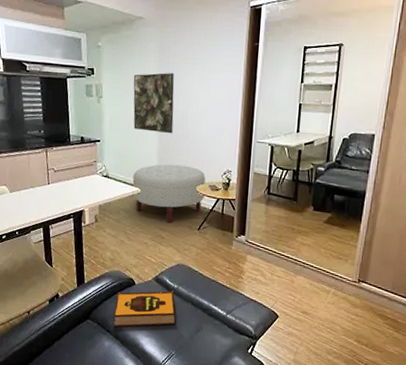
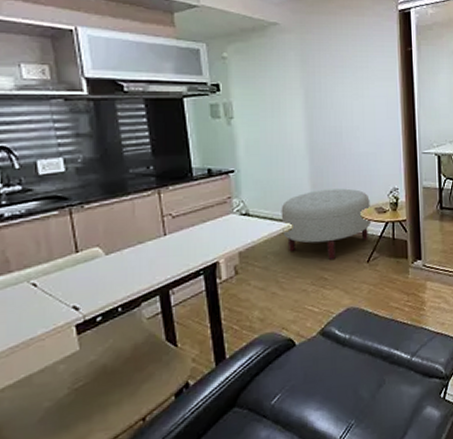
hardback book: present [113,290,176,327] -> none [269,343,352,408]
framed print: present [133,73,175,134] -> none [271,84,326,154]

